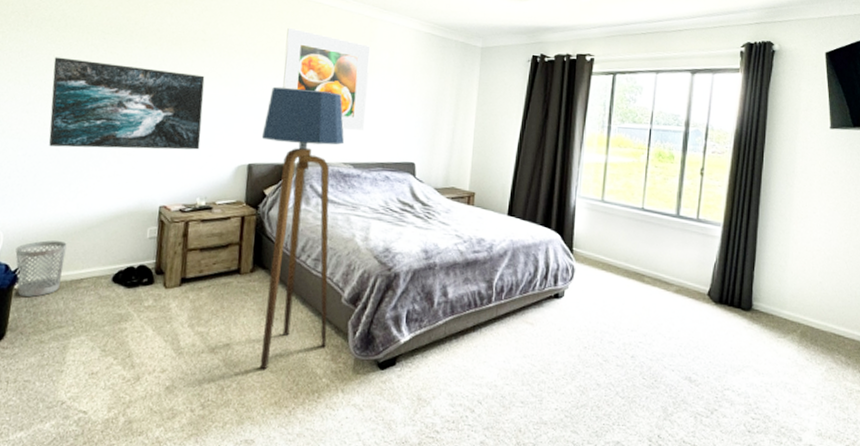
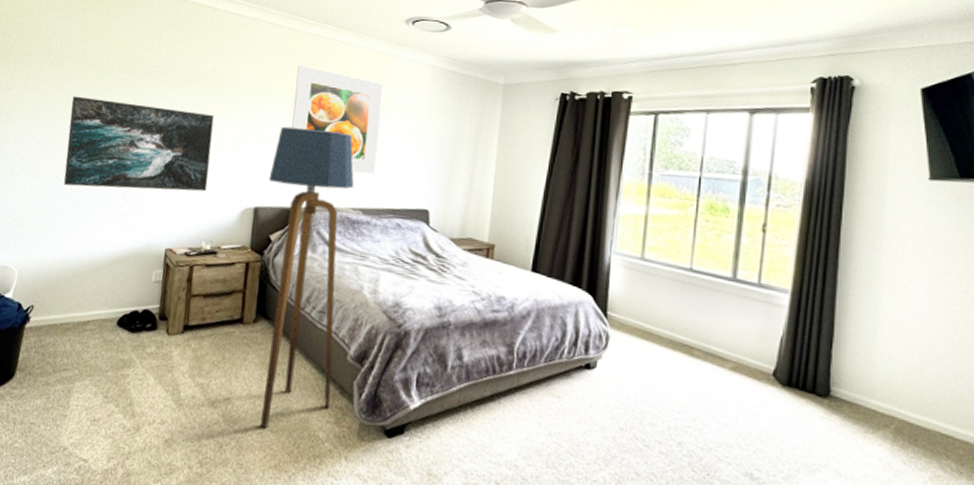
wastebasket: present [15,240,67,297] -> none [28,280,76,337]

